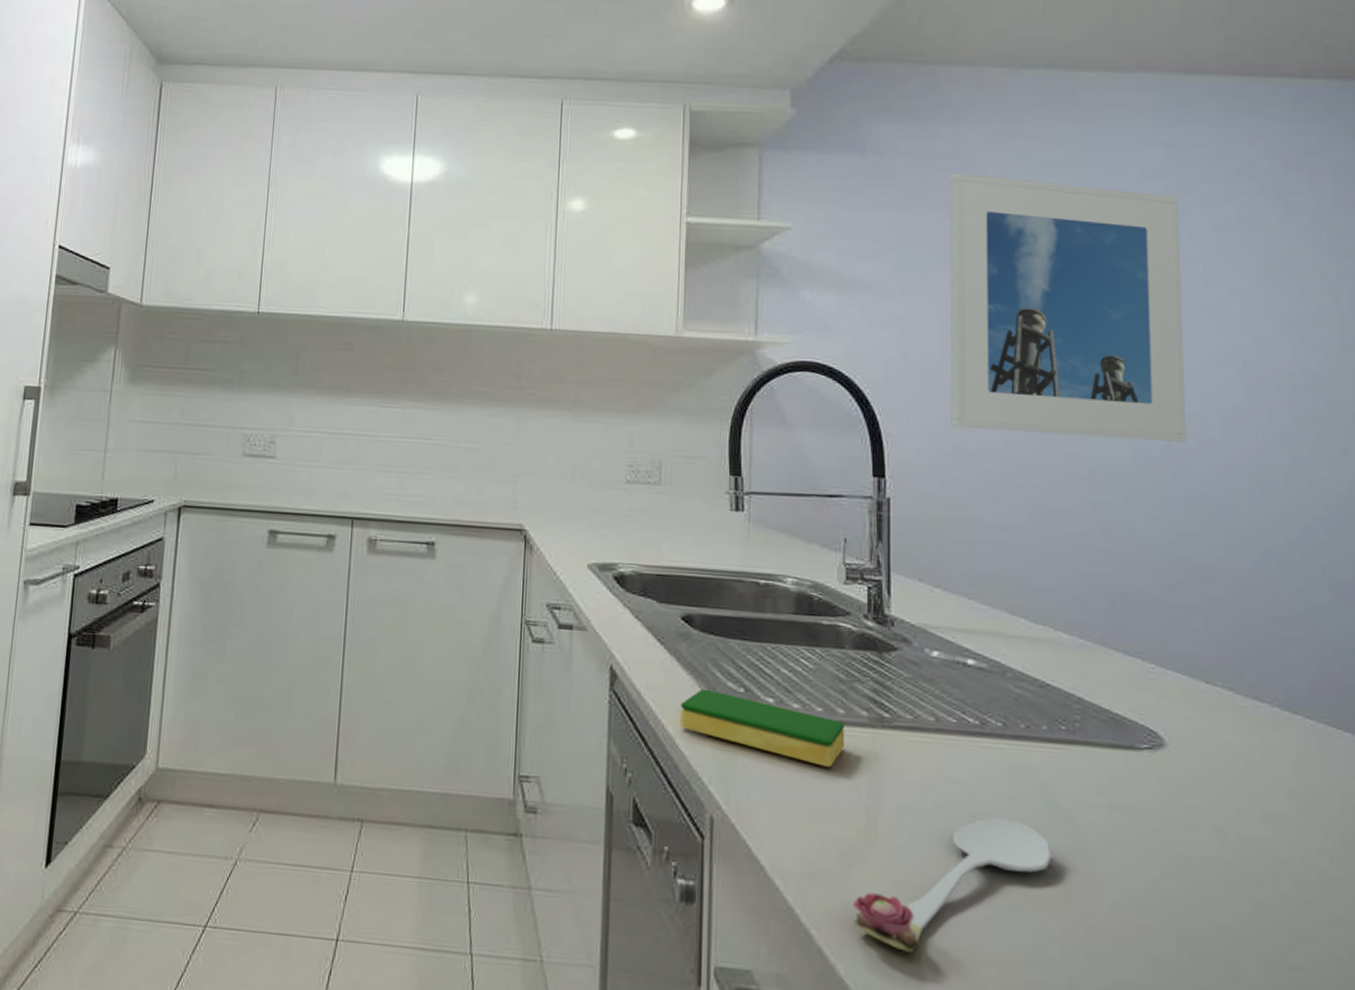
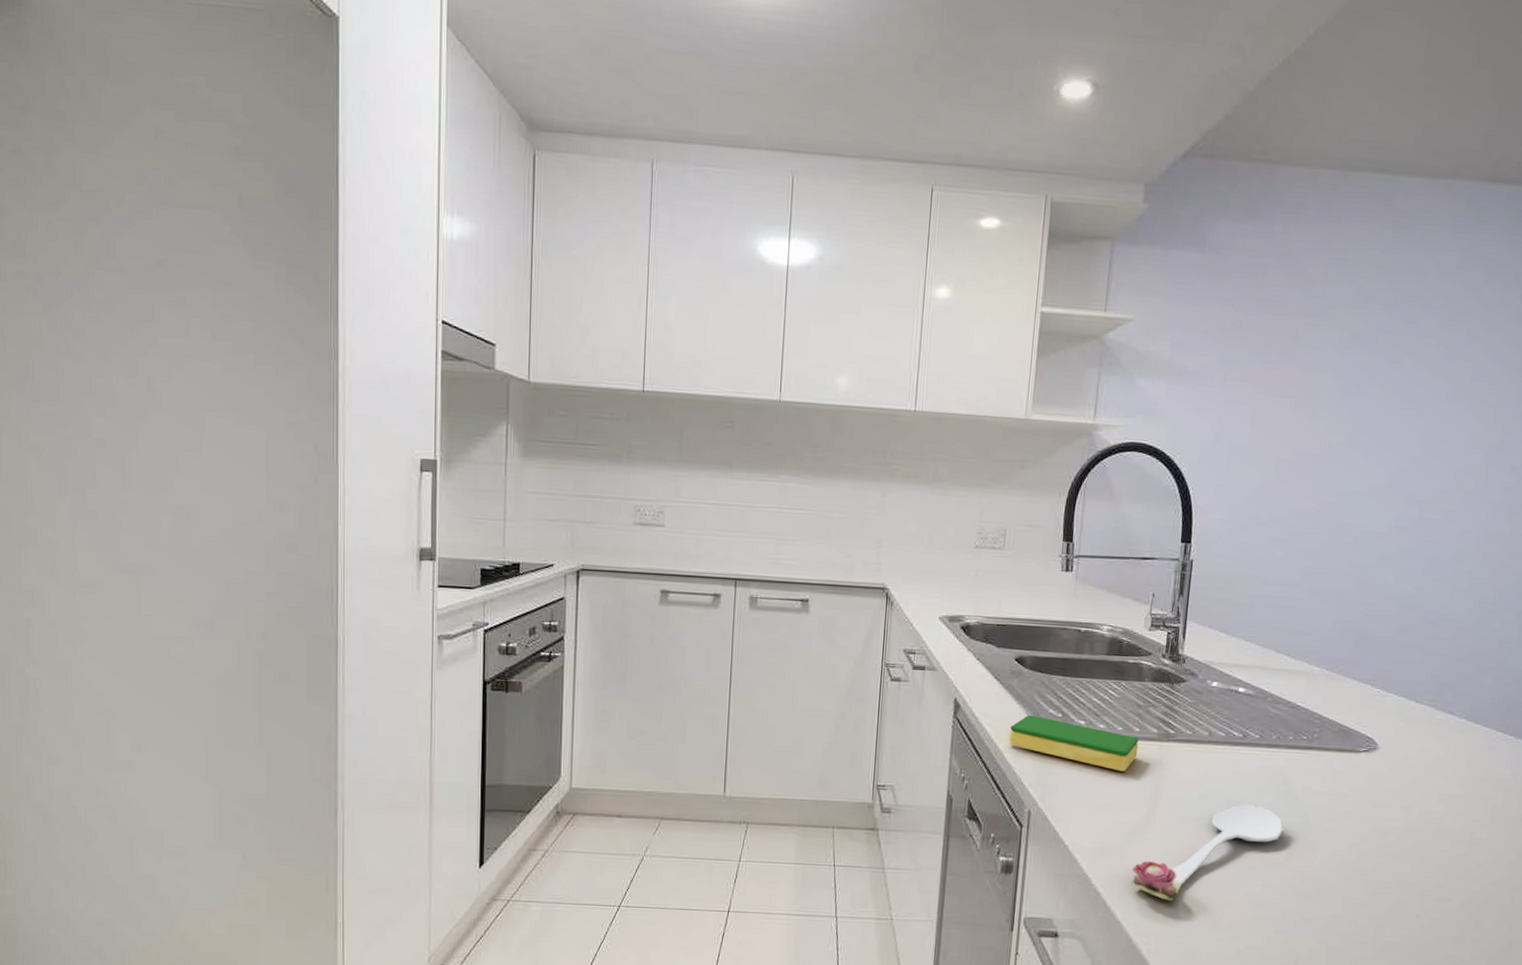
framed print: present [949,173,1186,442] -> none [1249,271,1463,514]

